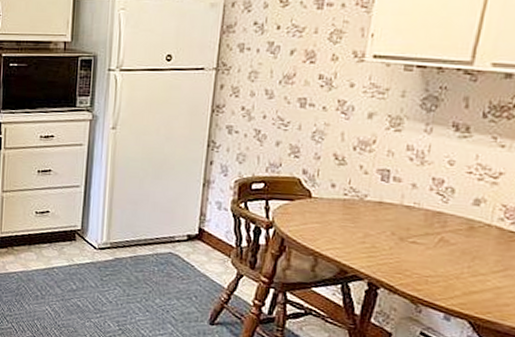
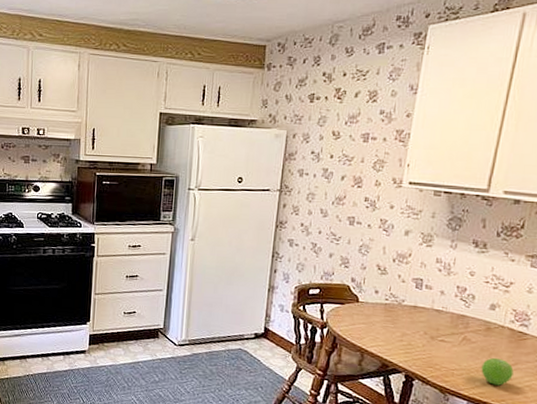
fruit: none [461,262,503,295] -> present [481,357,514,386]

